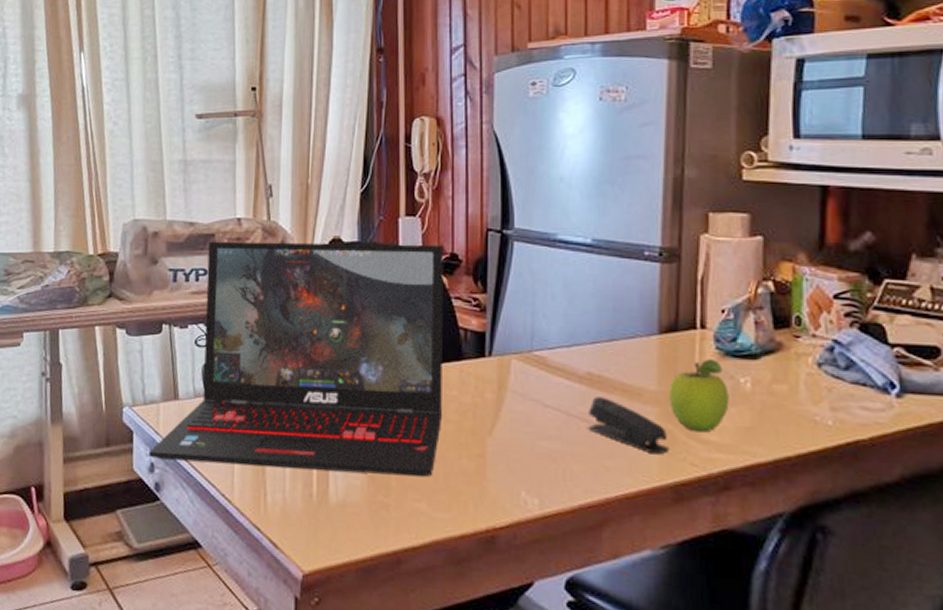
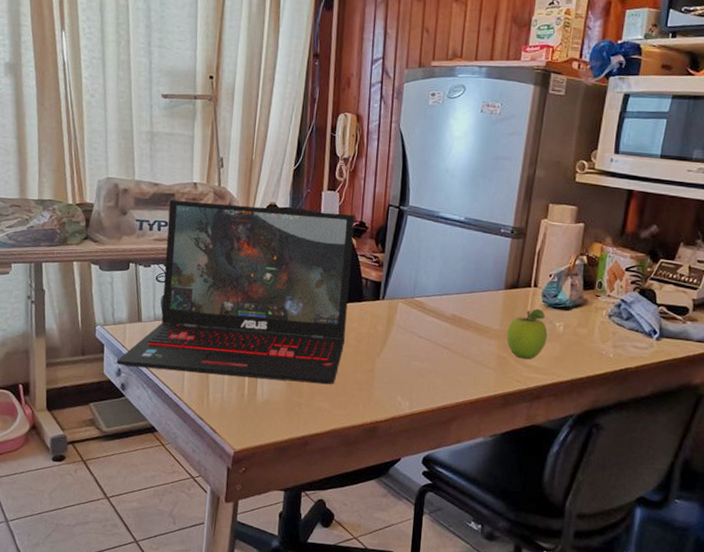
stapler: present [587,397,669,455] -> none [448,332,503,374]

